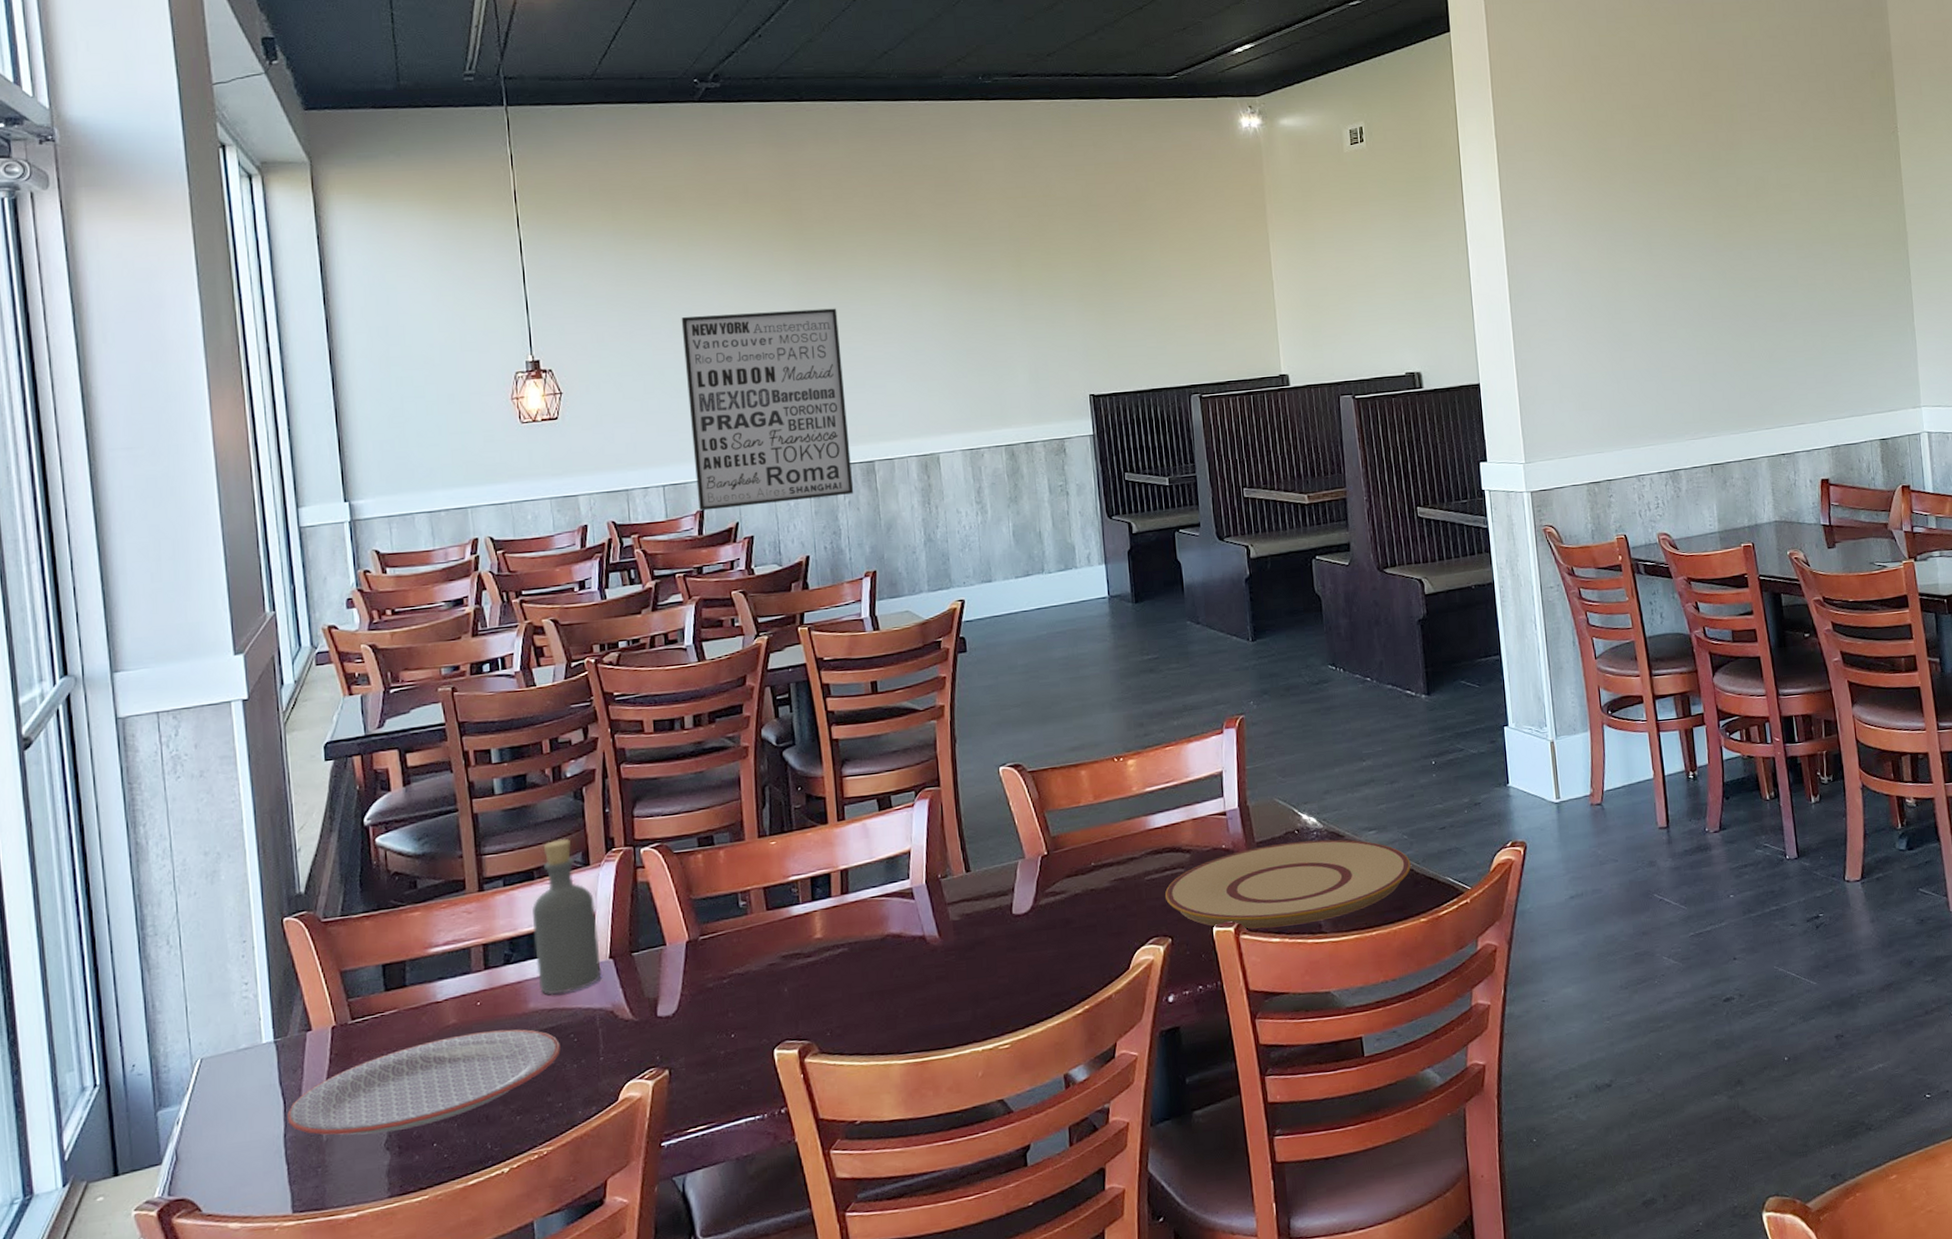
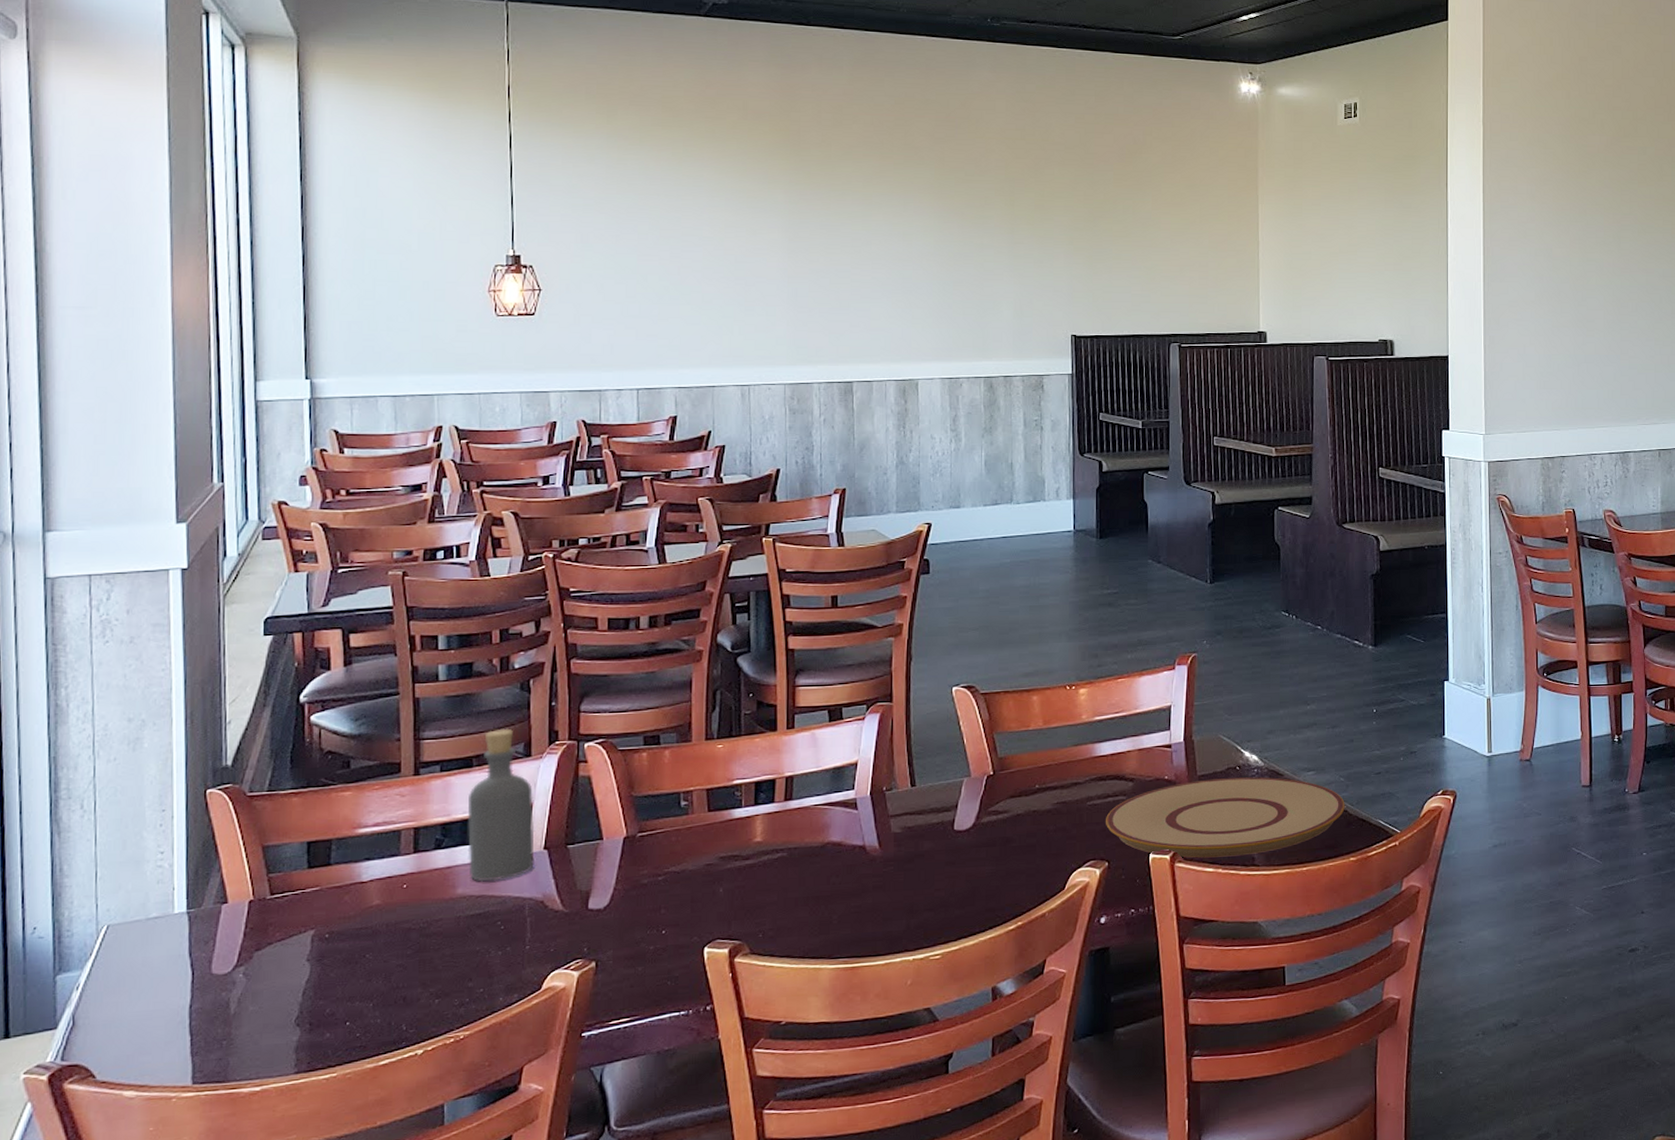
plate: present [287,1029,560,1135] -> none [195,913,486,1010]
wall art: present [681,308,854,511] -> none [669,226,830,417]

